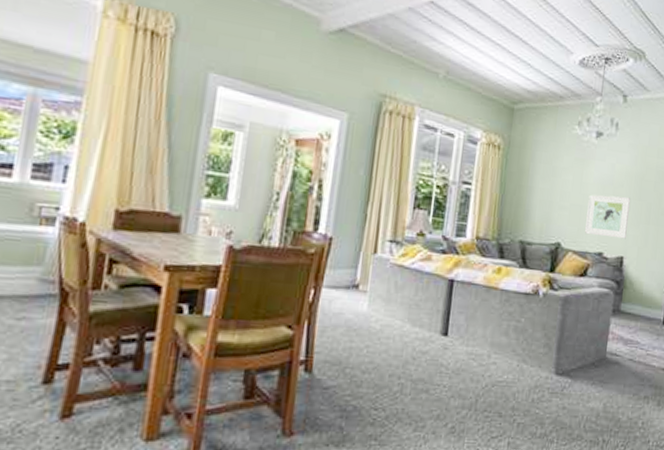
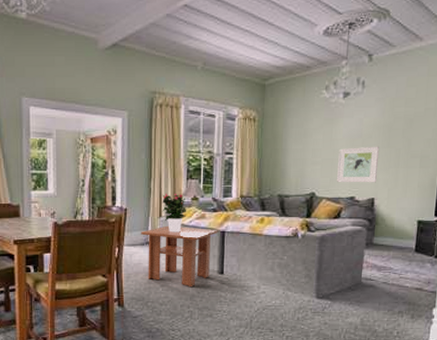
coffee table: none [347,265,446,351] -> present [141,225,218,288]
potted flower: none [377,222,410,276] -> present [162,193,187,232]

